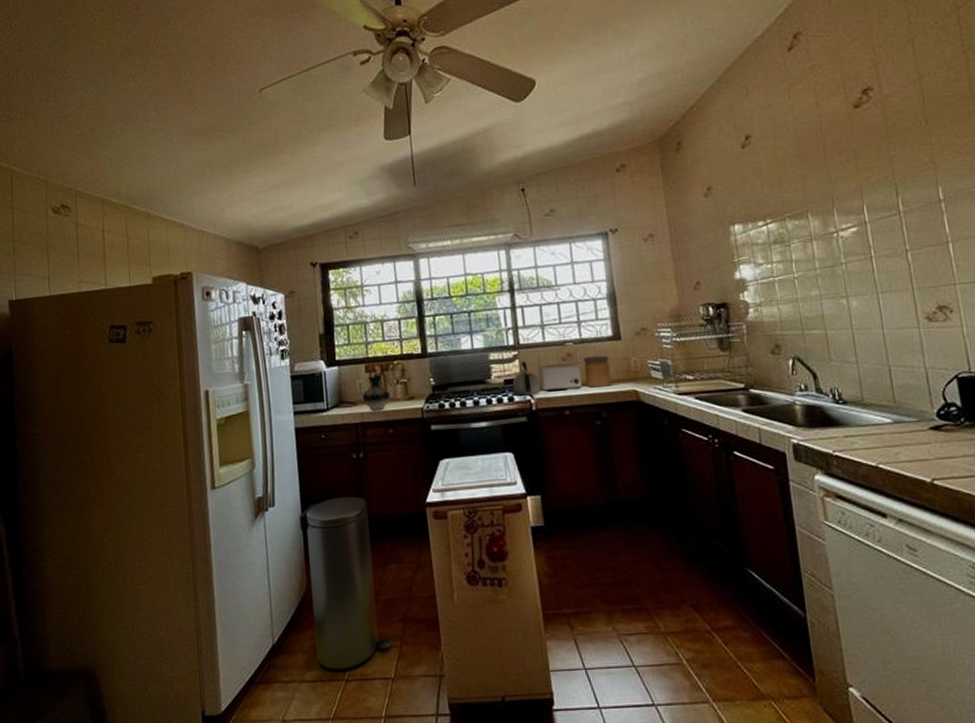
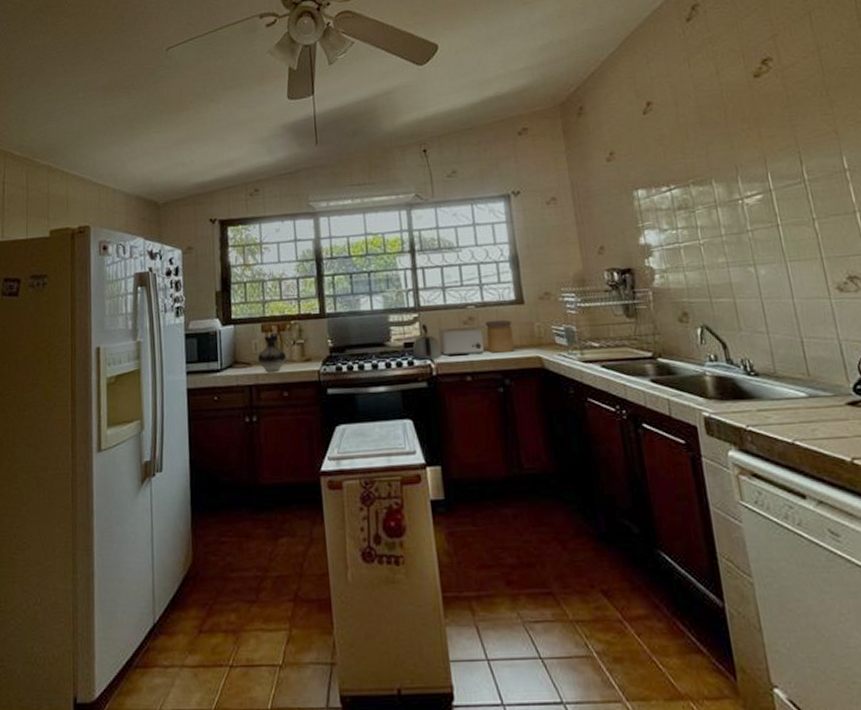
pedal bin: present [299,496,393,673] -> none [187,463,282,657]

